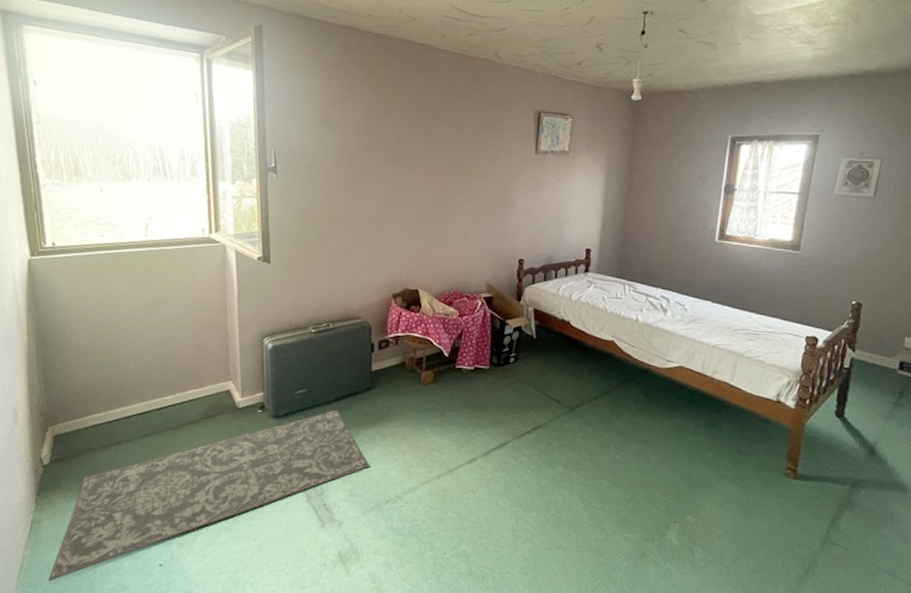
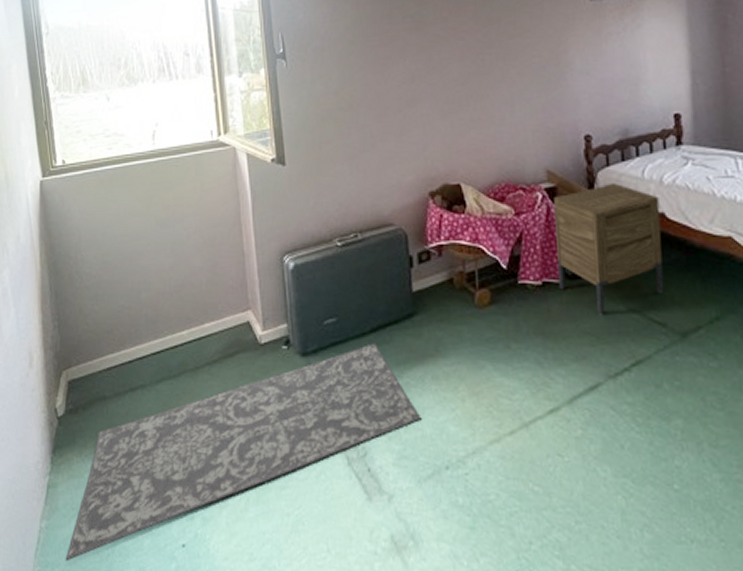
nightstand: none [487,296,567,393] -> present [554,182,664,315]

